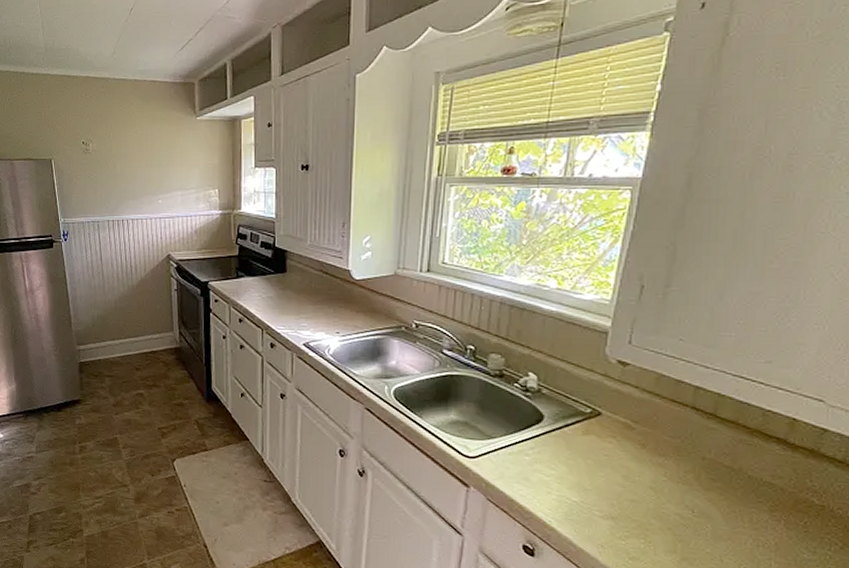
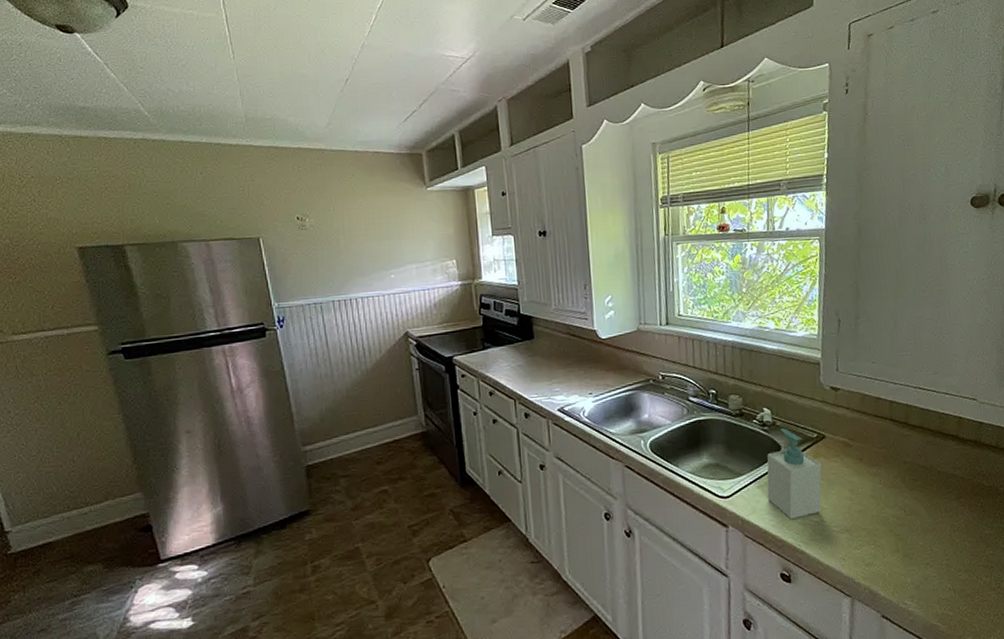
soap bottle: none [519,397,591,494] -> present [766,428,822,520]

